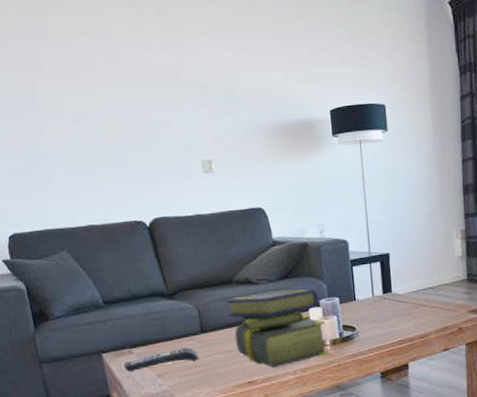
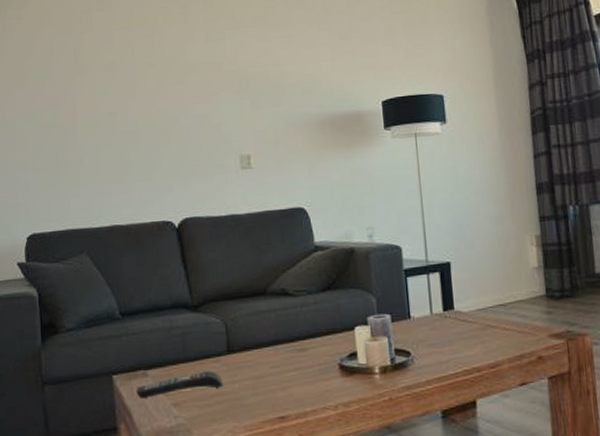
stack of books: present [226,289,329,369] -> none [258,303,378,401]

